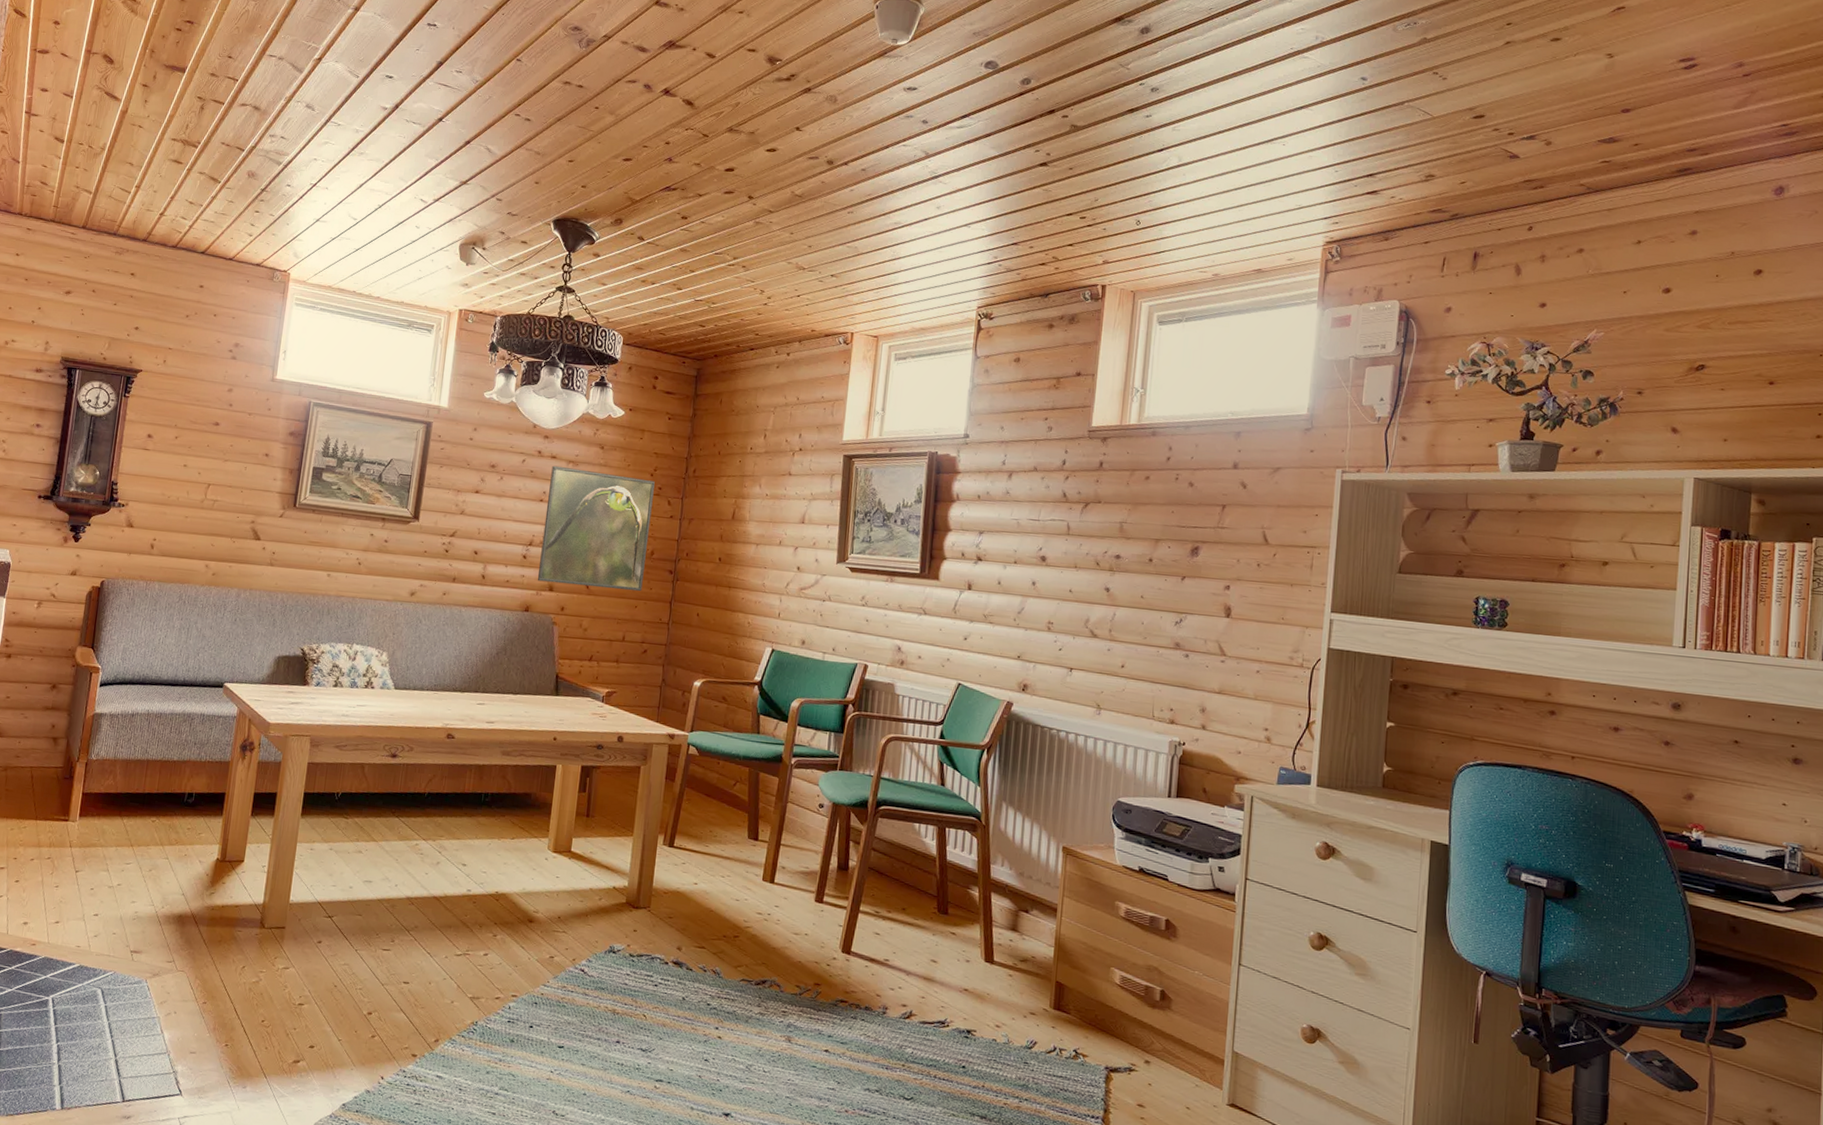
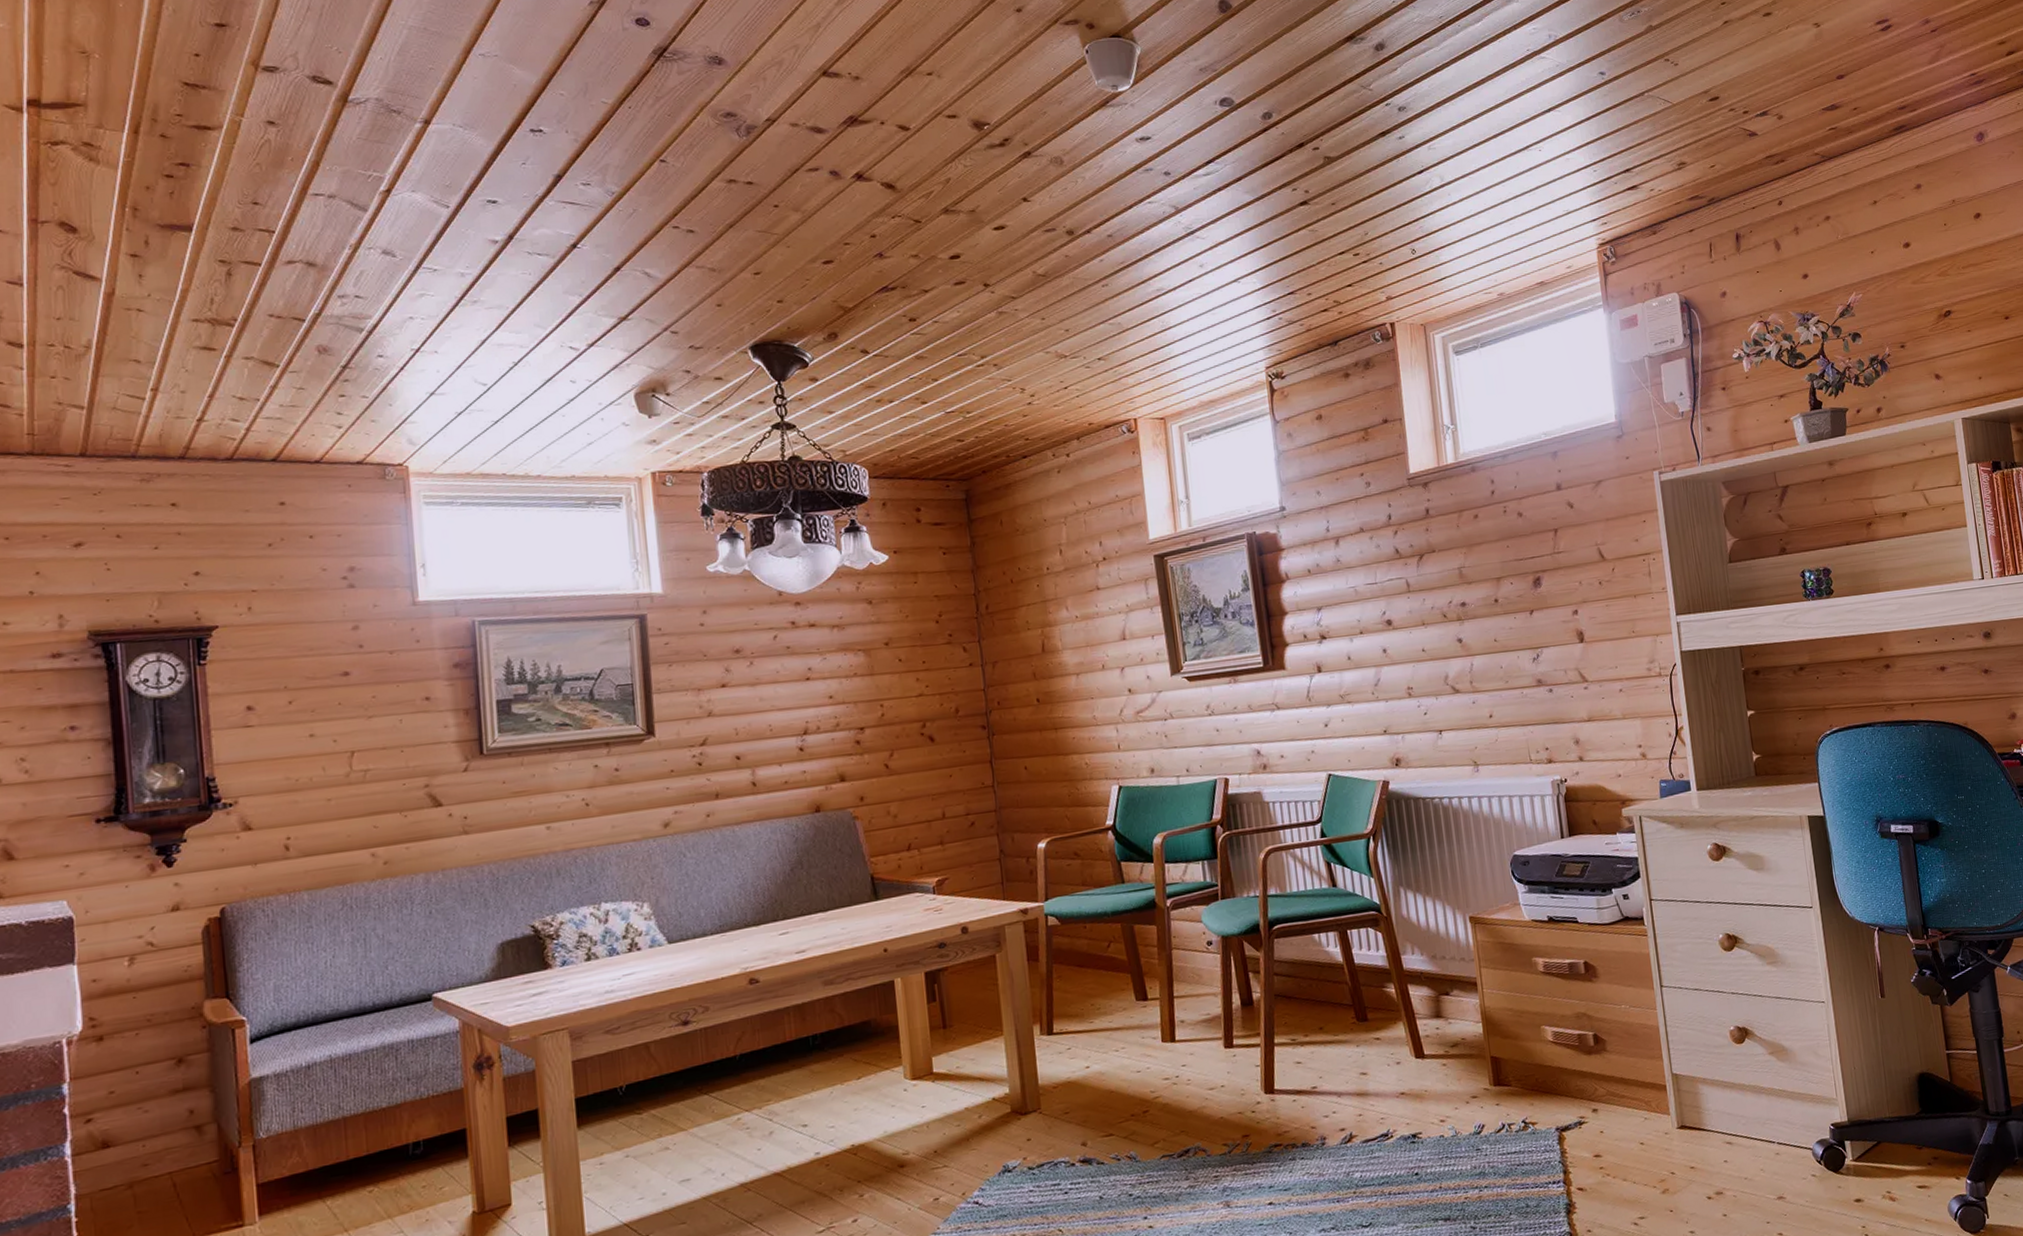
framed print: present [537,465,655,592] -> none [812,628,954,774]

